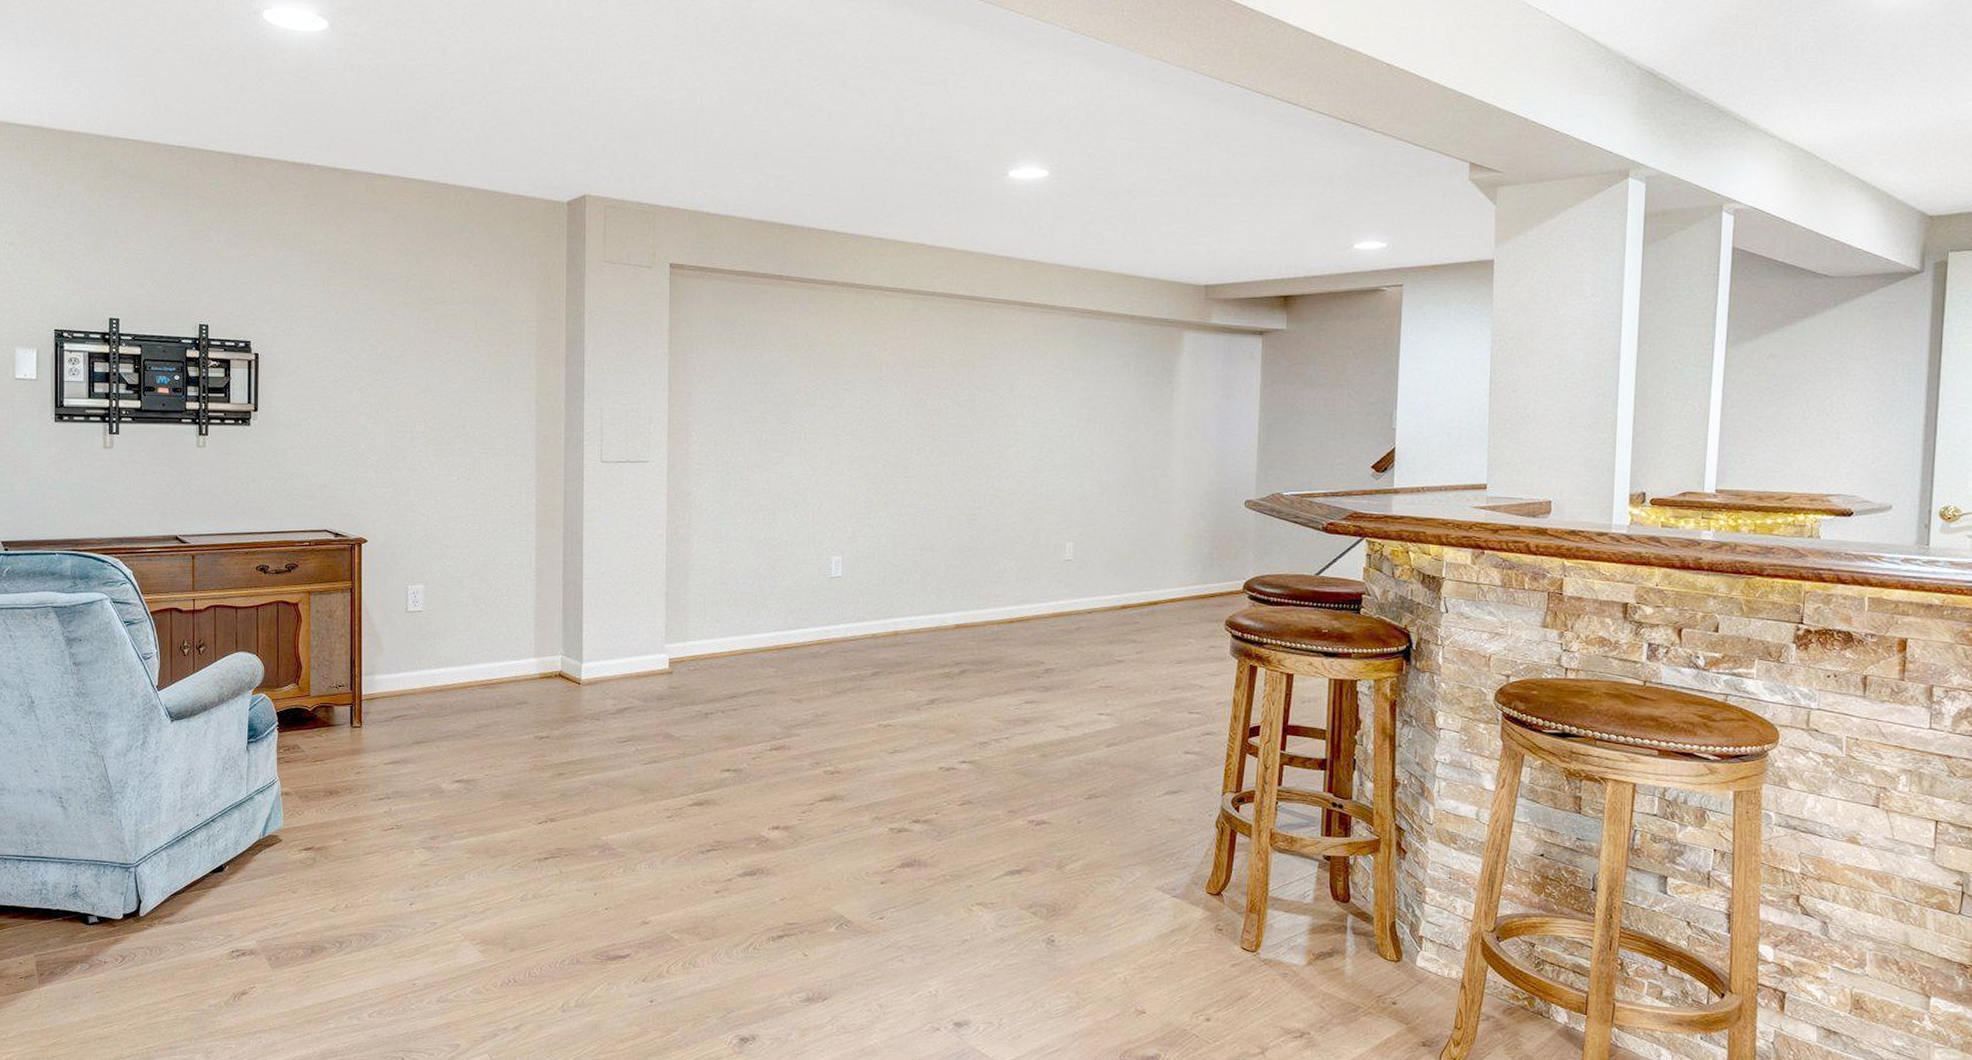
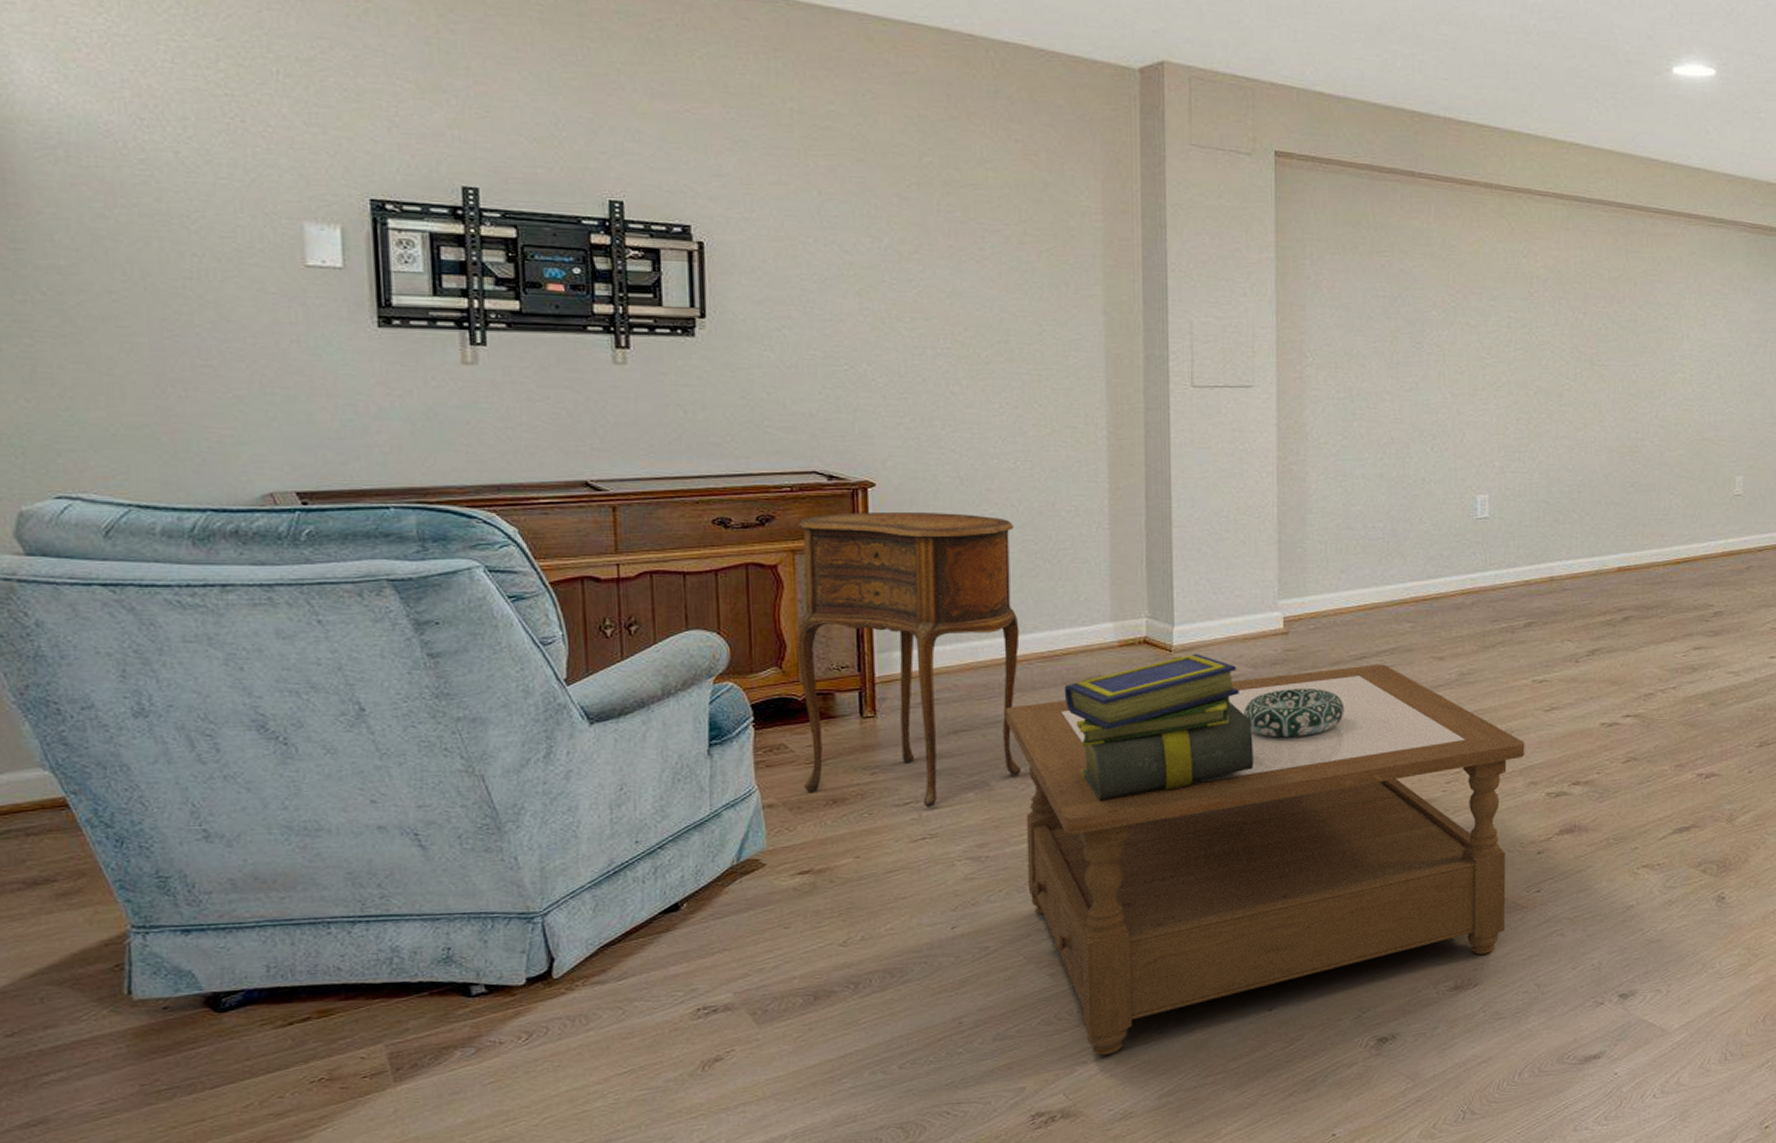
side table: none [309,563,466,803] -> present [796,512,1022,807]
coffee table: none [454,703,871,1025] -> present [1006,664,1525,1056]
stack of books: none [498,687,643,808] -> present [1064,653,1254,801]
decorative bowl: none [636,720,717,764] -> present [1244,688,1345,738]

